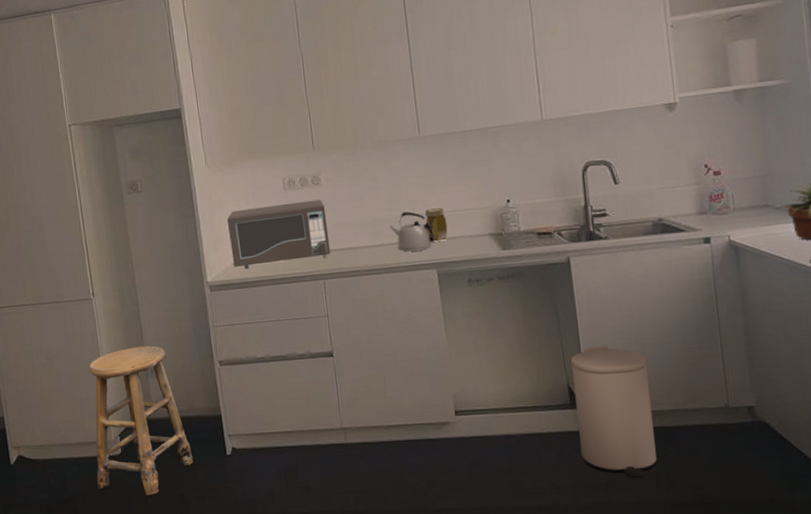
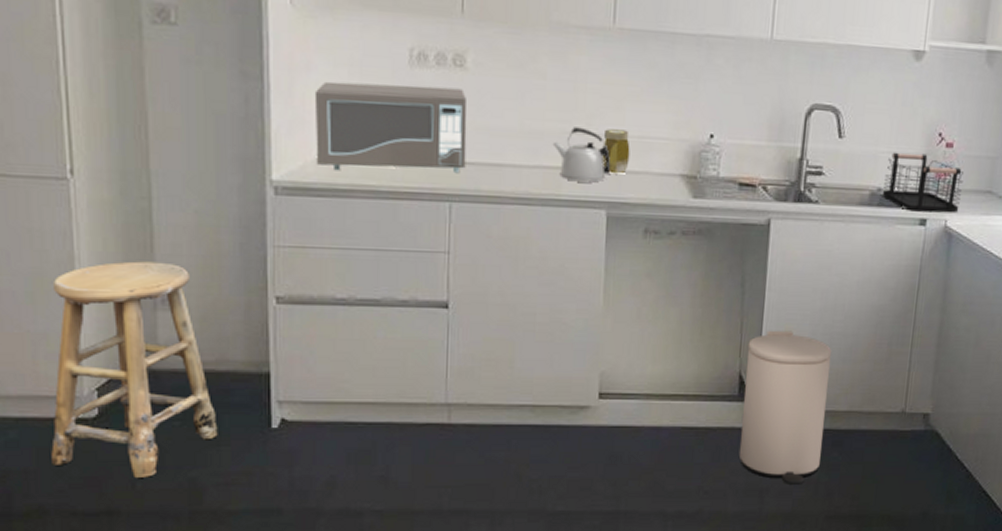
dish rack: none [663,184,739,233] -> present [882,152,964,213]

